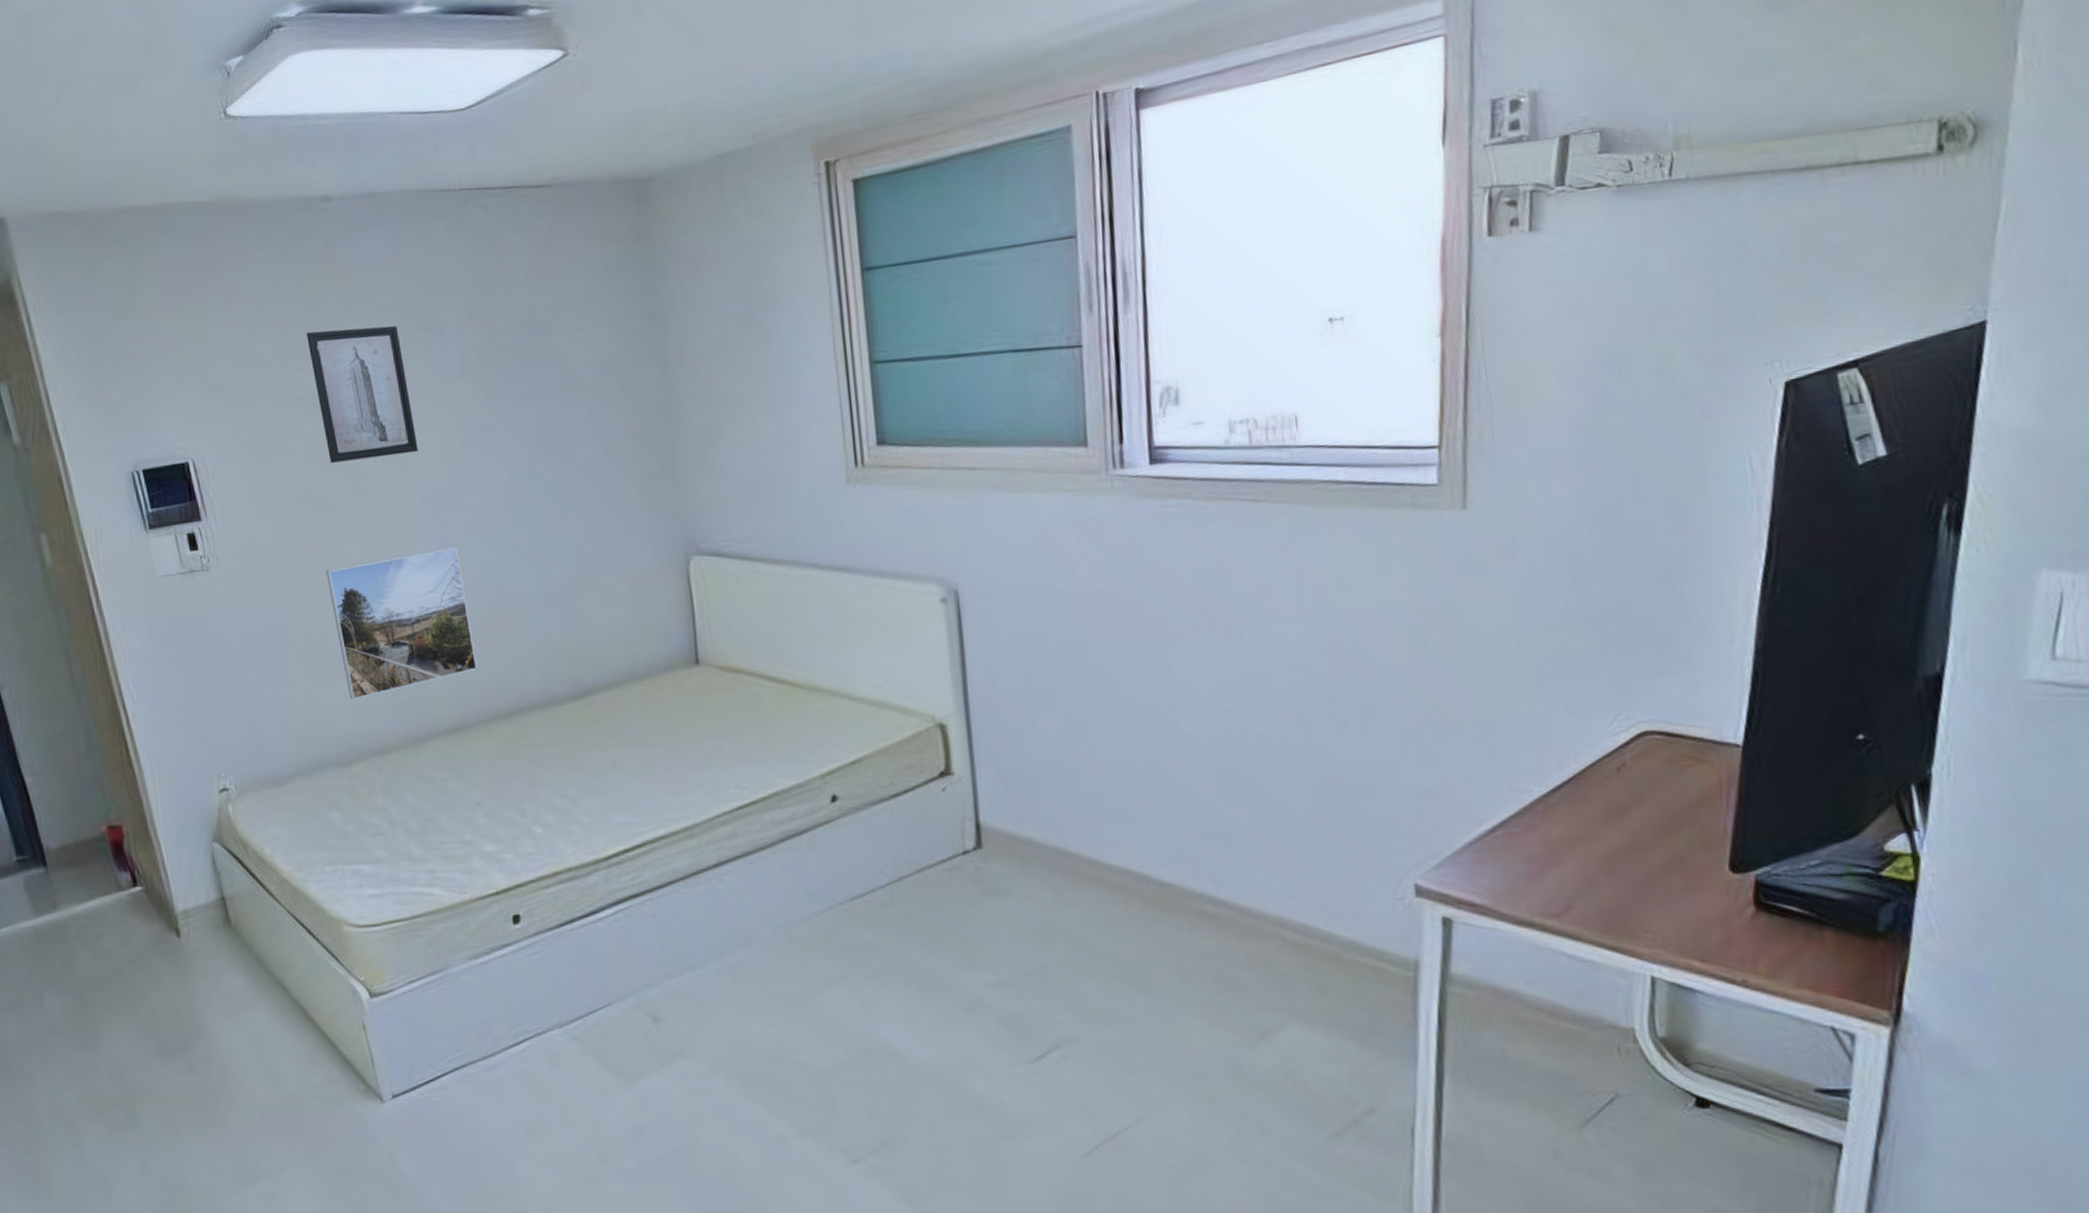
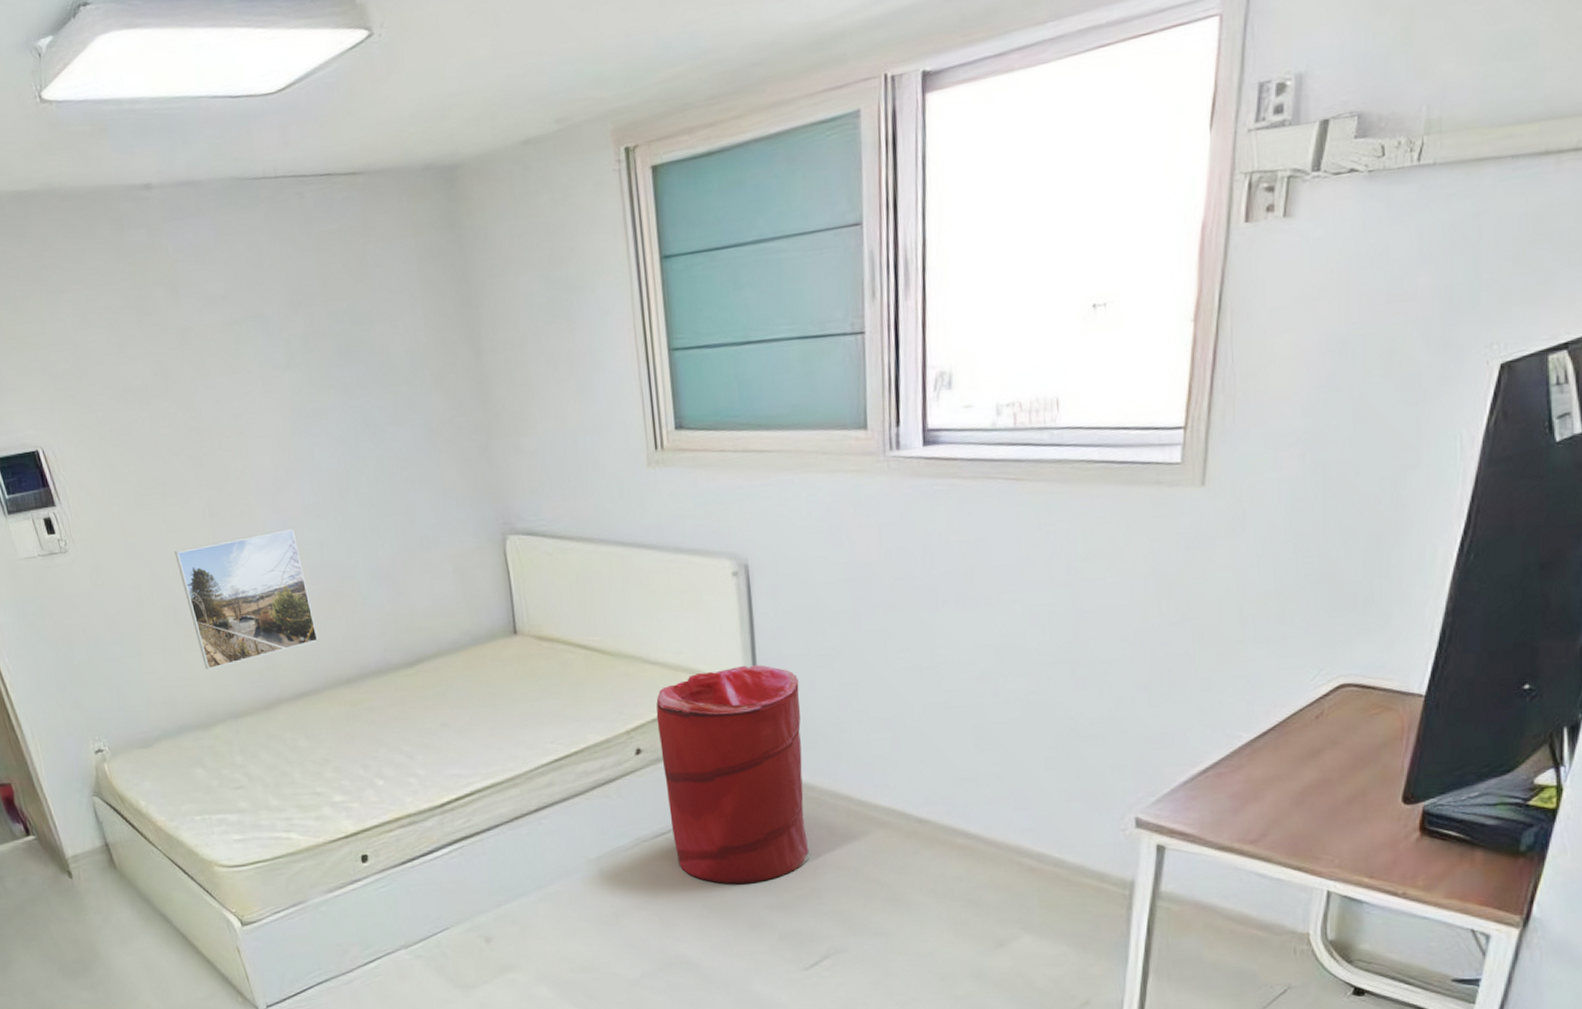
wall art: present [307,325,418,463] -> none [139,315,252,450]
laundry hamper: none [854,701,1032,956] -> present [656,665,809,884]

